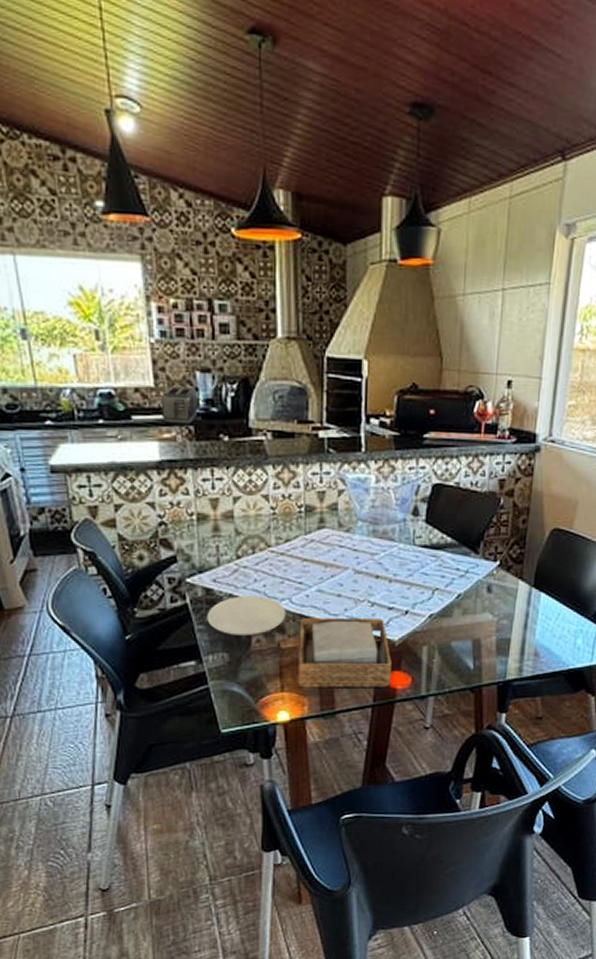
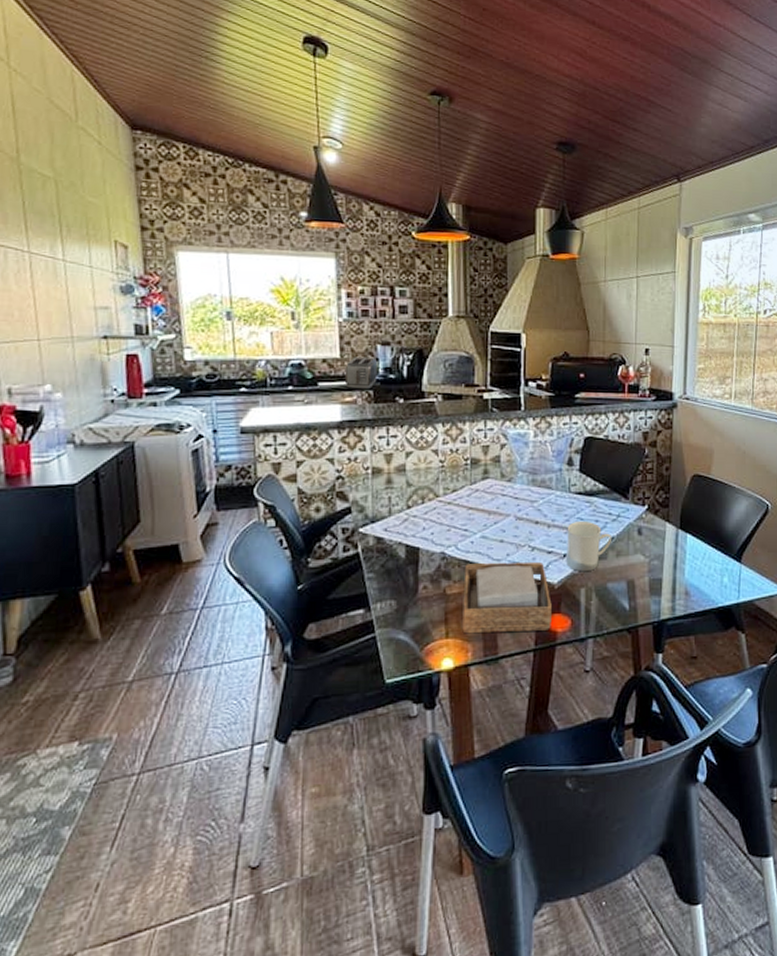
plate: present [207,596,286,636] -> none [377,543,452,583]
mug: none [408,577,459,630] -> present [566,522,613,572]

